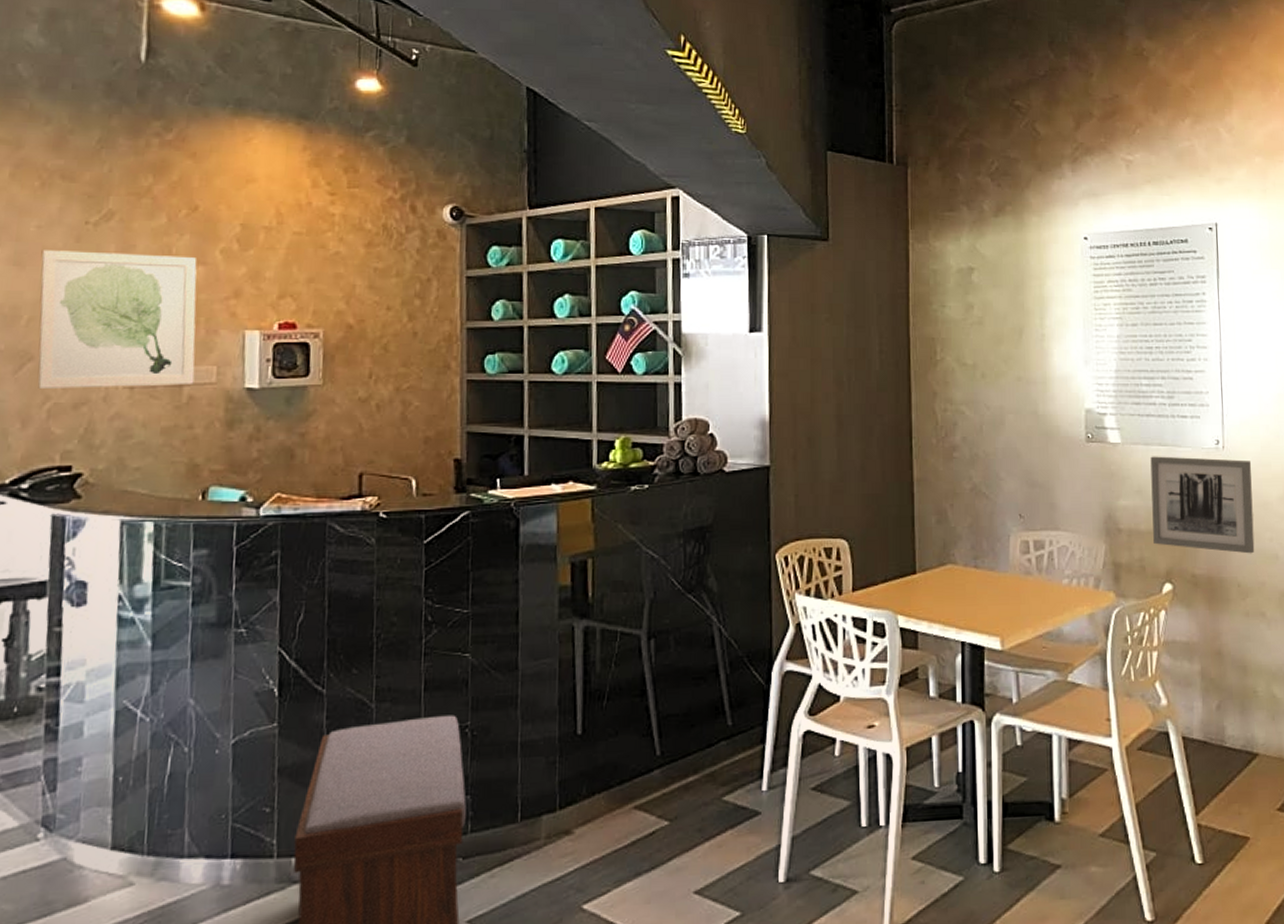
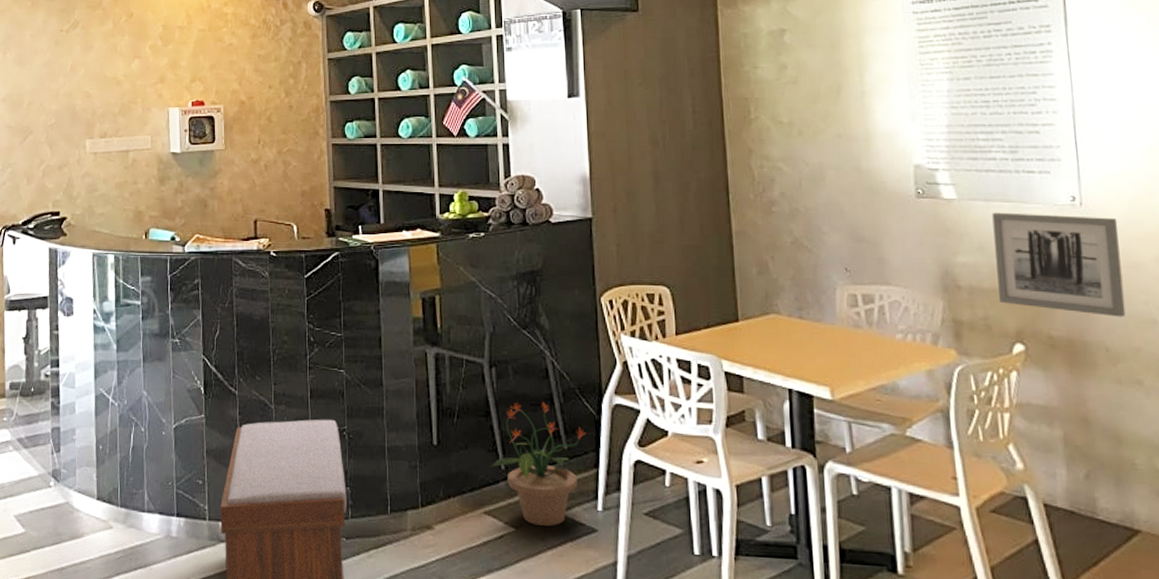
wall art: present [38,250,197,388] -> none [34,52,136,154]
potted plant: none [643,675,754,815] -> present [490,402,587,526]

